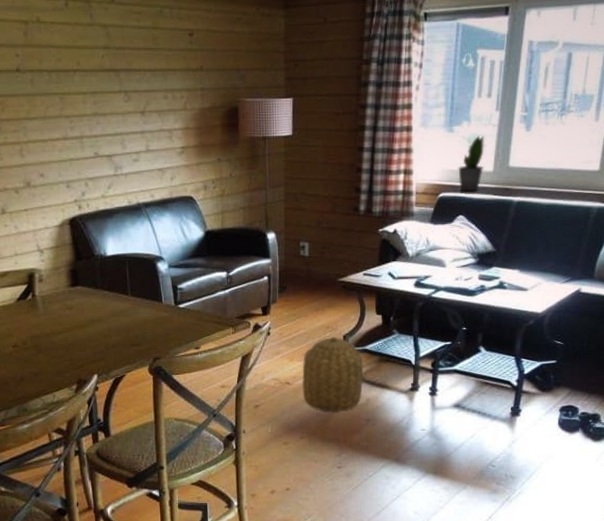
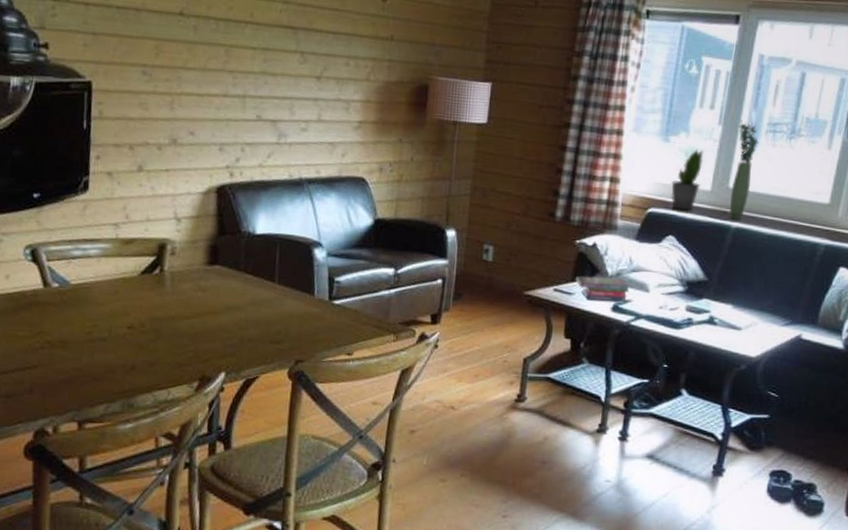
basket: present [301,336,364,412] -> none [468,358,545,448]
books: none [381,258,429,280] -> present [575,276,630,303]
vase: none [511,103,533,194] -> present [730,119,759,219]

